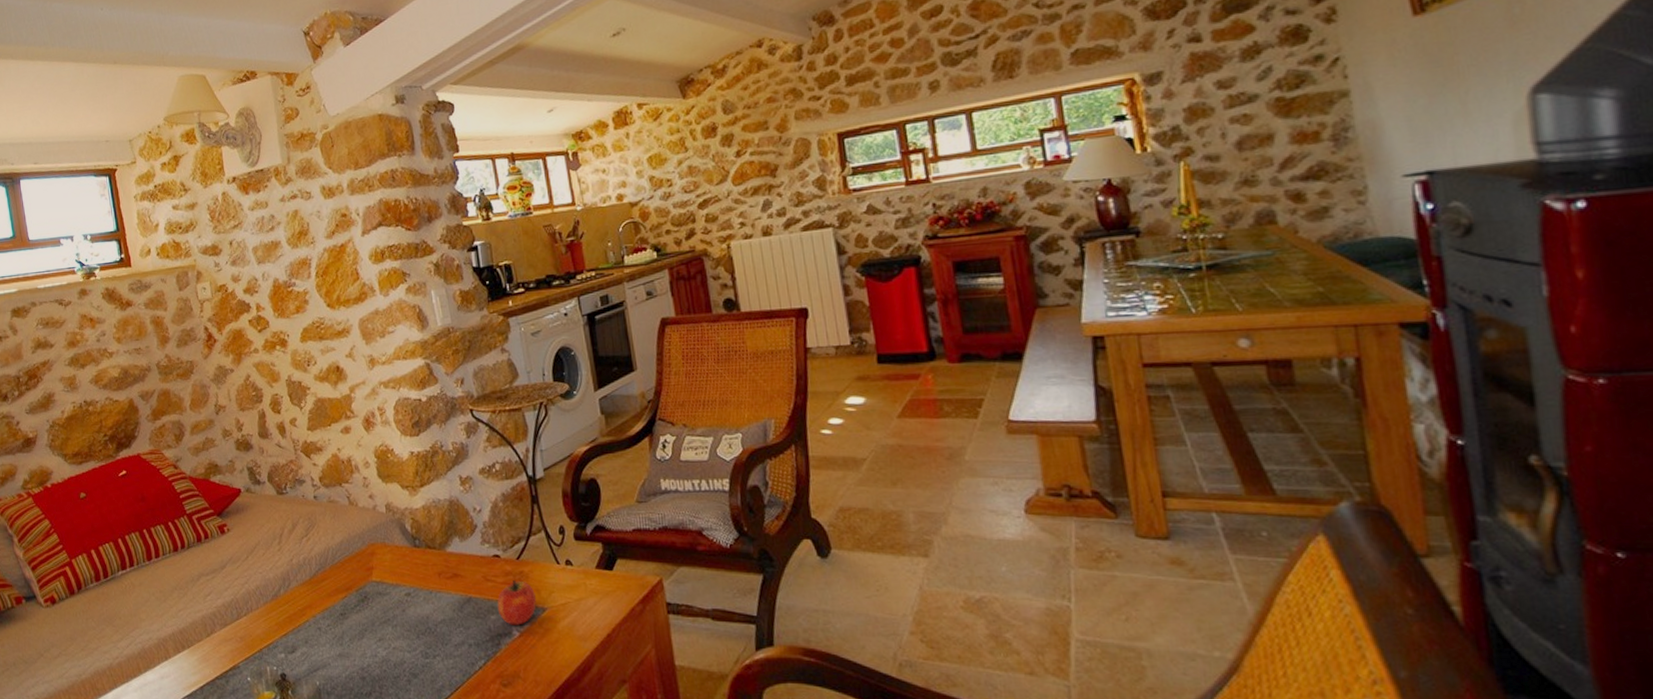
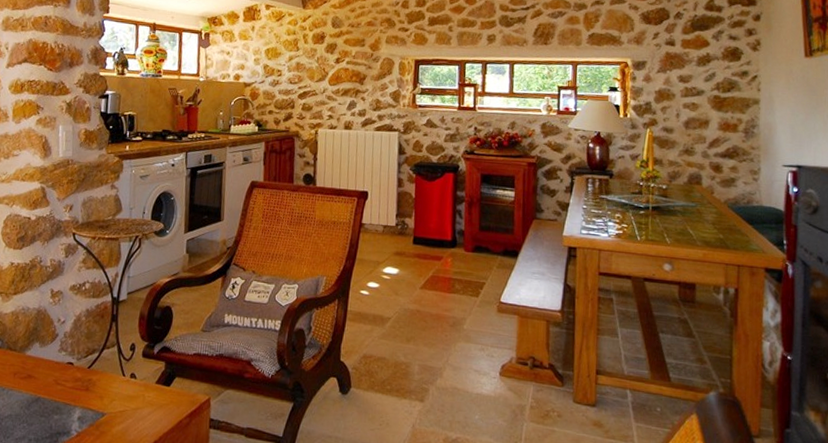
fruit: present [497,580,536,625] -> none [61,386,98,426]

